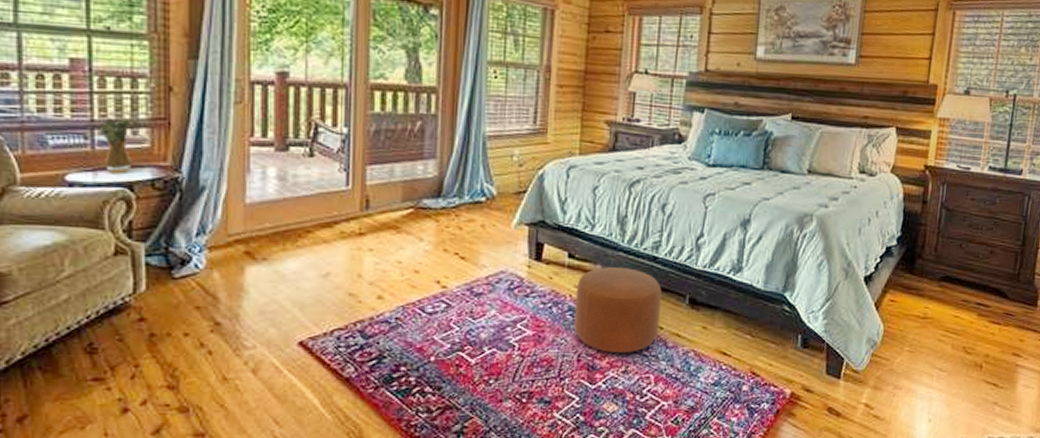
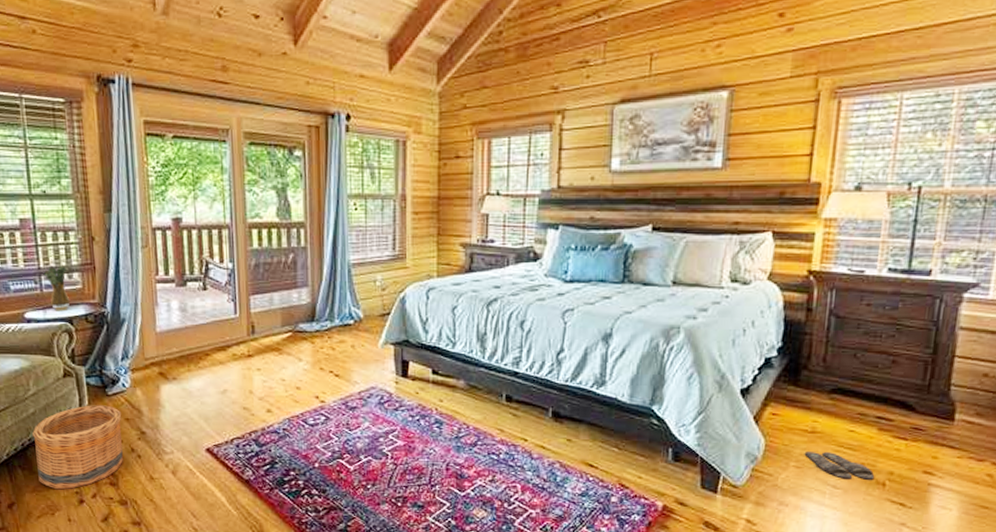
basket: none [63,290,191,397] -> present [32,405,123,490]
ottoman: present [574,266,662,352] -> none [441,381,524,463]
slippers: none [916,337,974,362] -> present [804,452,875,480]

